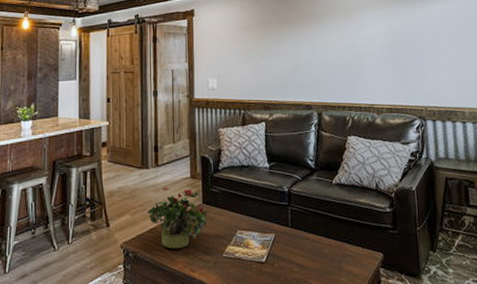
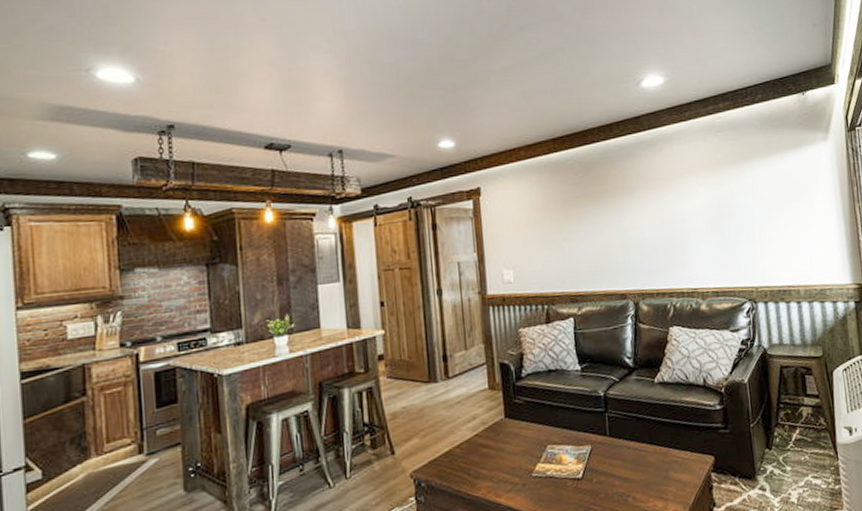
potted plant: present [147,186,208,249] -> none [439,401,512,473]

